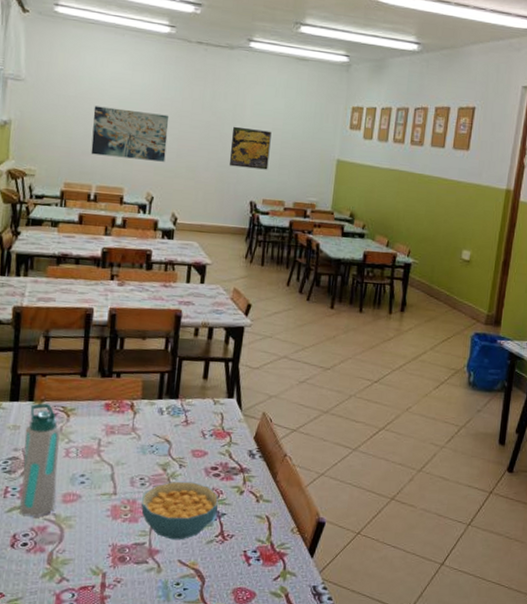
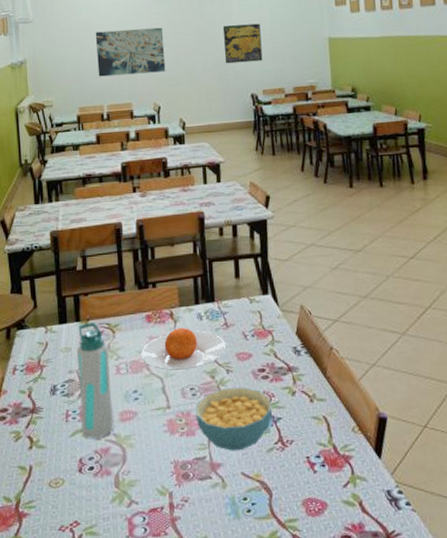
plate: none [93,420,184,461] -> present [141,328,227,371]

